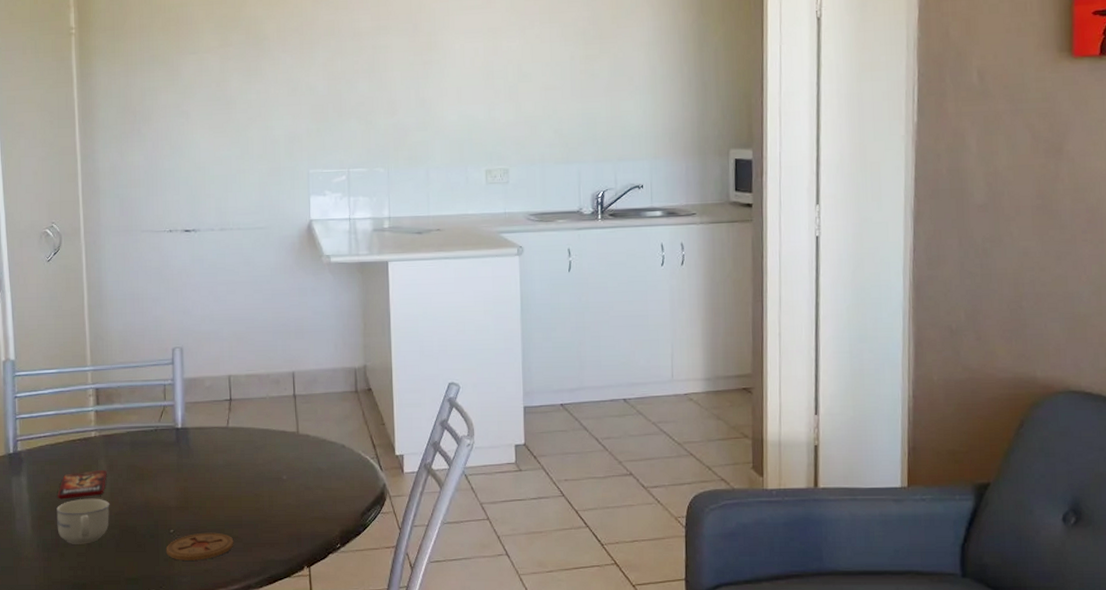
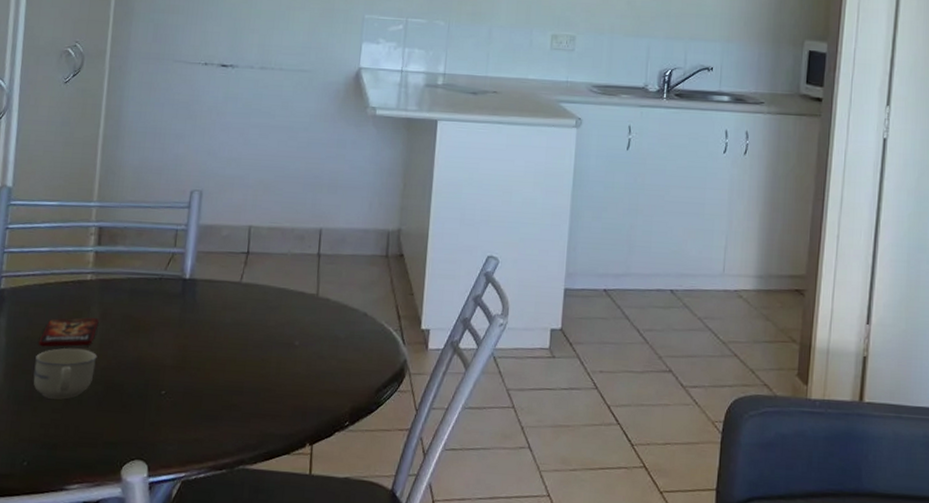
coaster: present [166,532,234,560] -> none [153,397,232,428]

